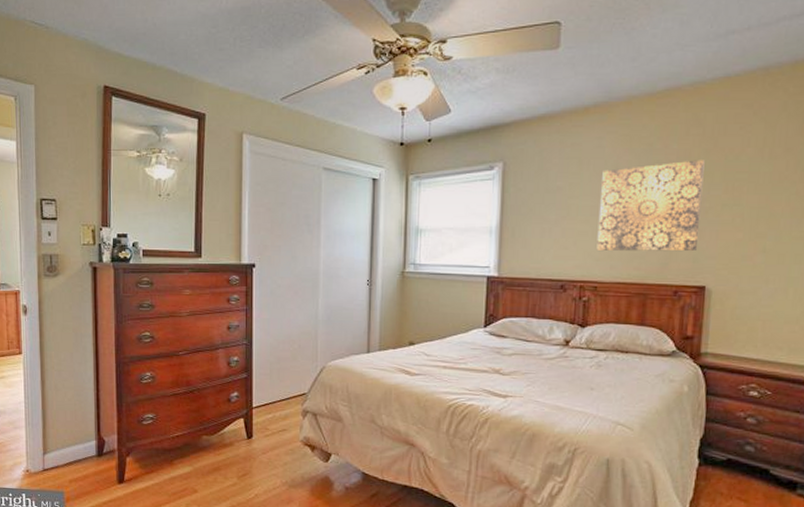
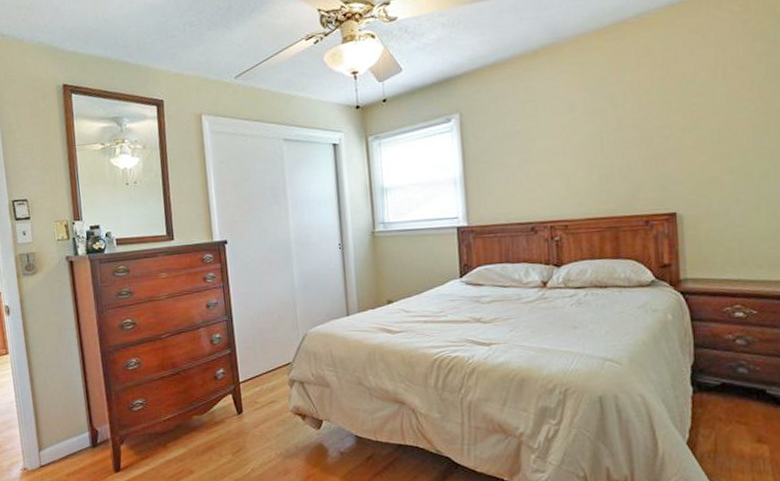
wall art: present [596,160,705,252] -> none [559,88,663,189]

